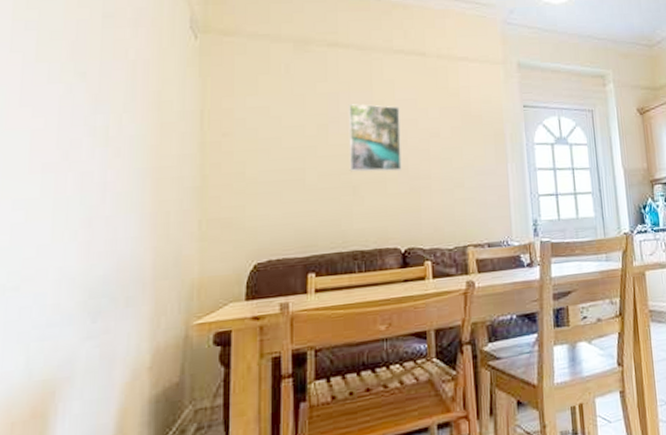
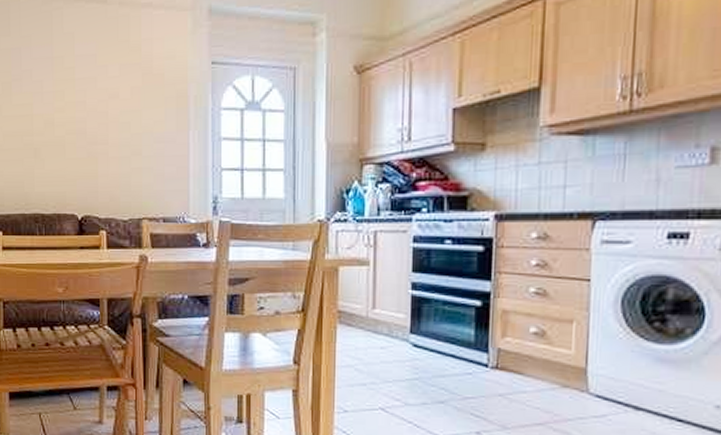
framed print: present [348,103,403,172] -> none [29,60,81,135]

